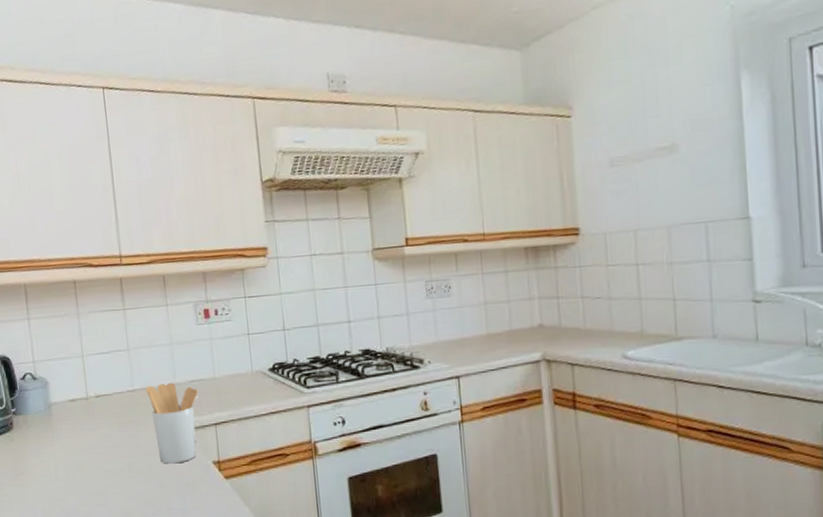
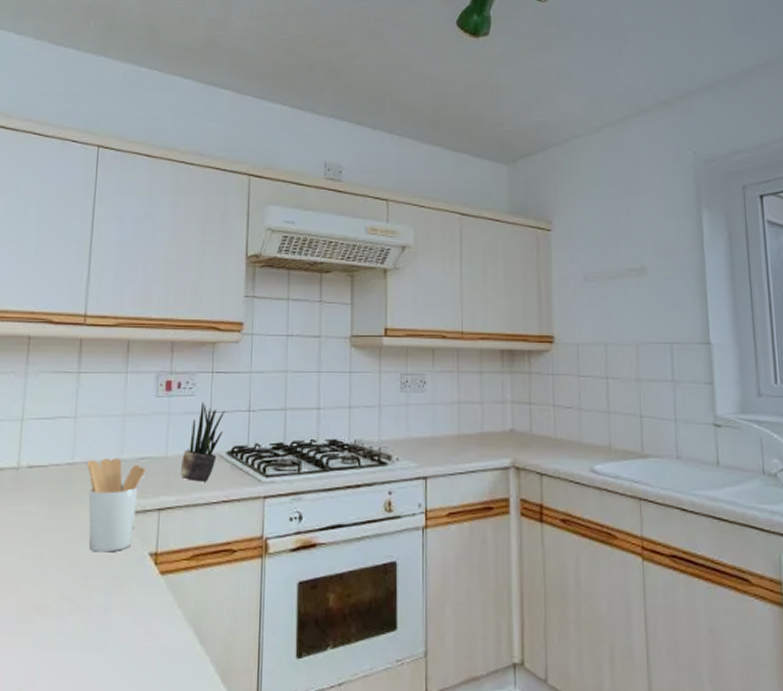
potted plant: none [228,326,263,398] -> present [180,402,226,482]

